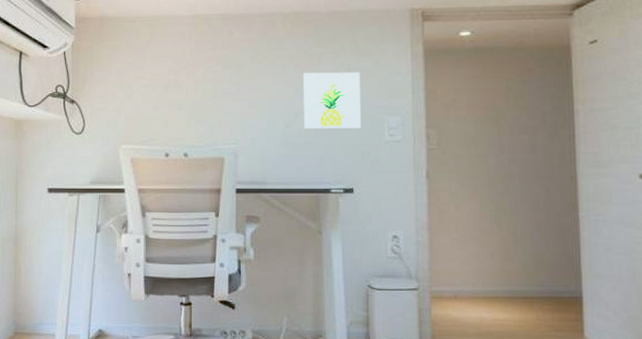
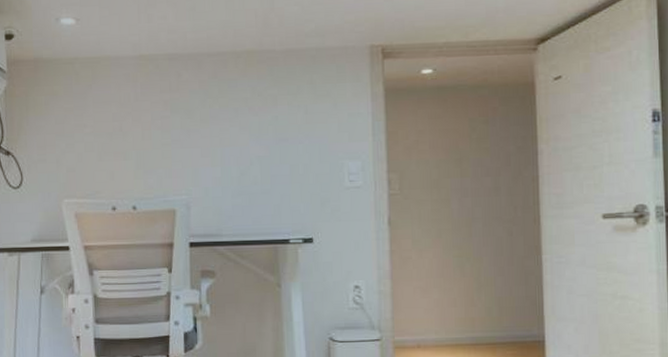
wall art: present [302,72,362,129] -> none [257,114,321,176]

